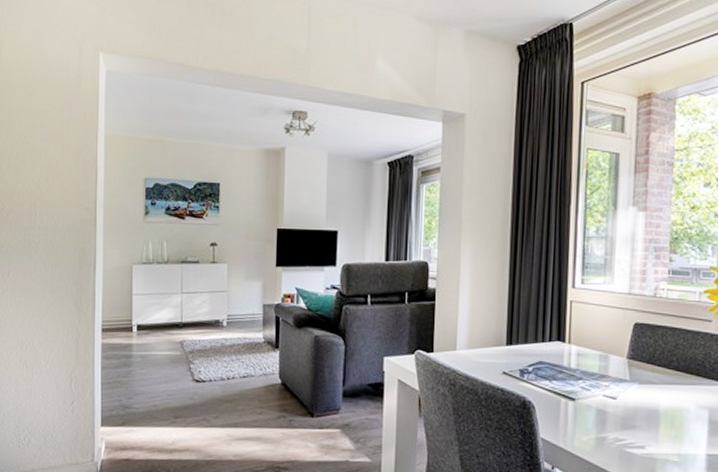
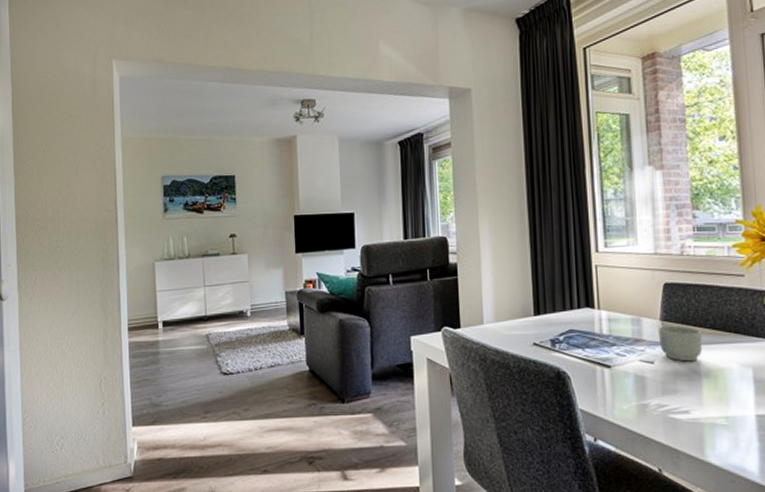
mug: none [623,364,666,400] -> present [657,325,703,362]

